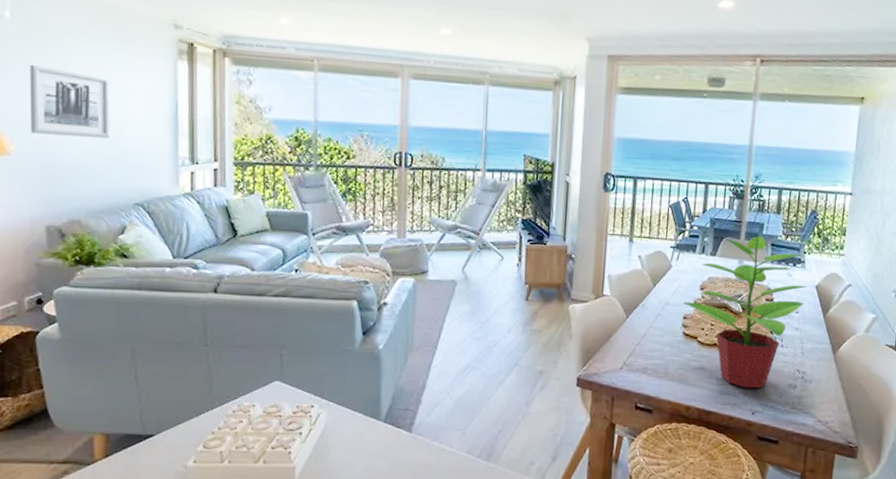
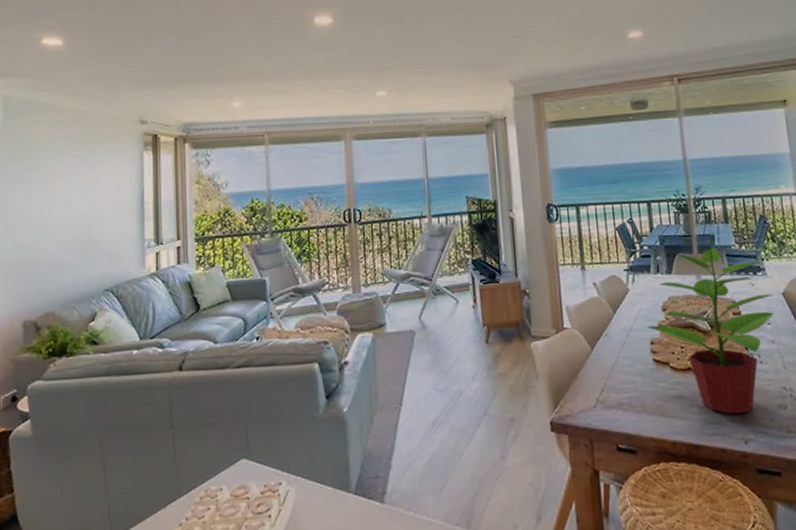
wall art: present [29,64,111,139] -> none [13,172,84,235]

